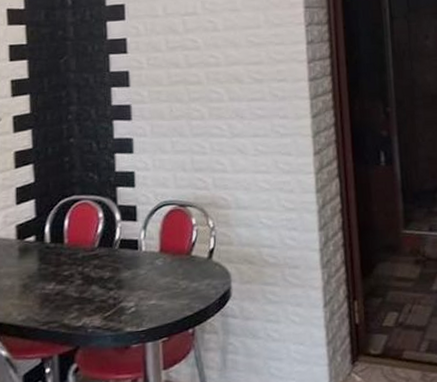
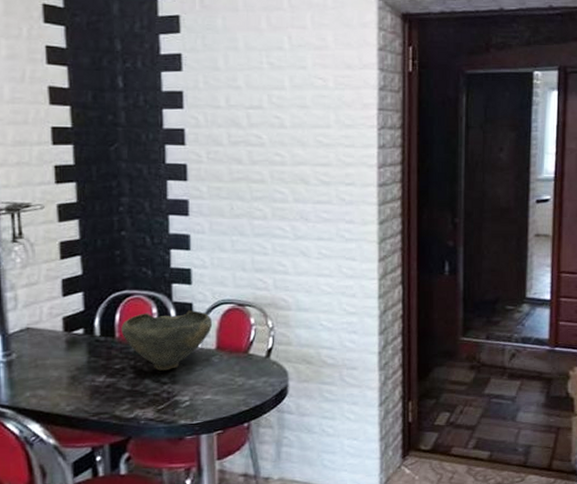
bowl: none [70,213,156,276] -> present [121,310,213,371]

